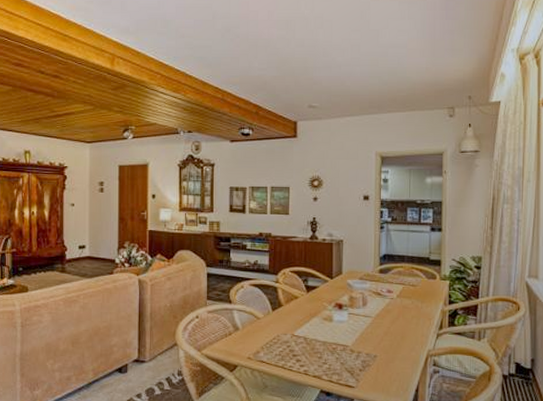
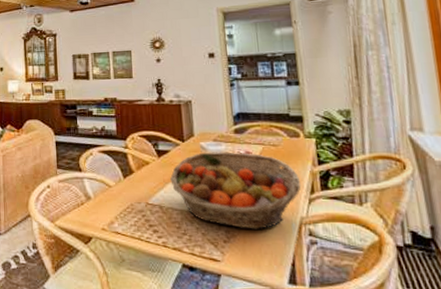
fruit basket: none [316,289,432,360] -> present [170,152,302,230]

